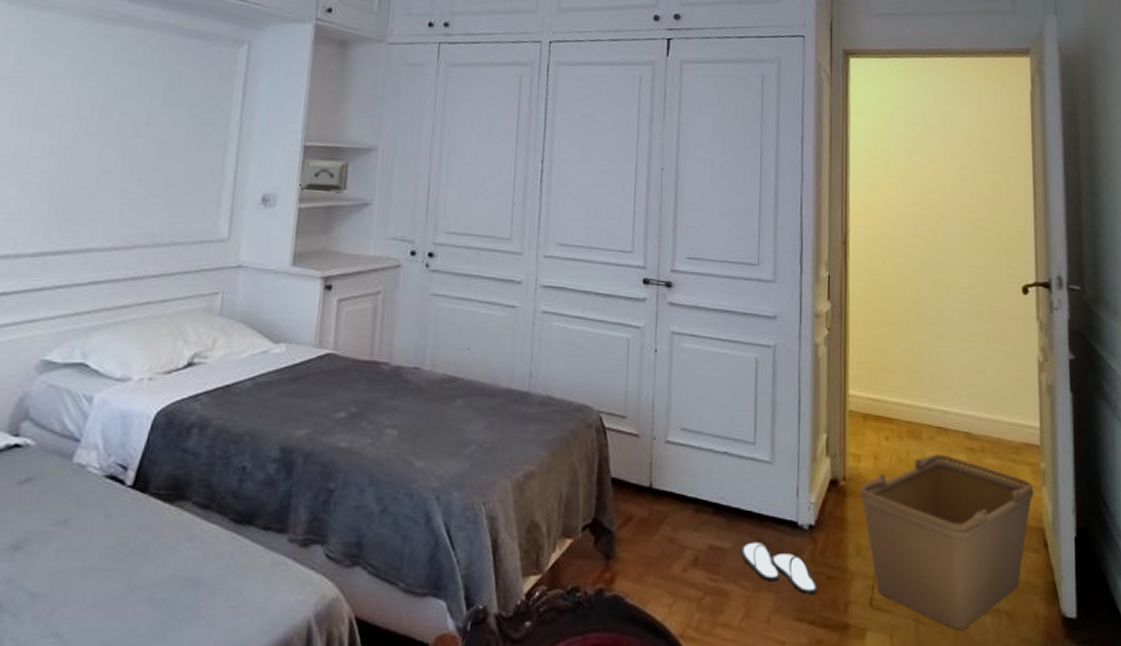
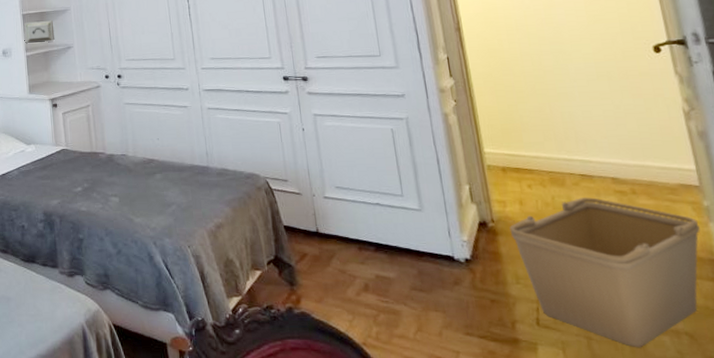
slippers: present [741,542,818,594] -> none [405,272,483,314]

